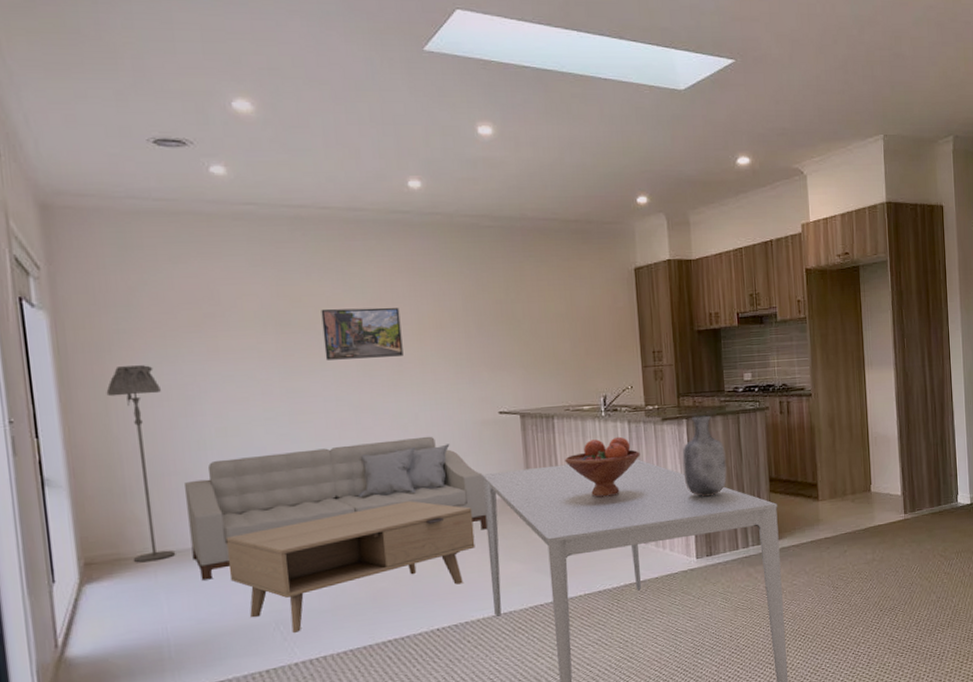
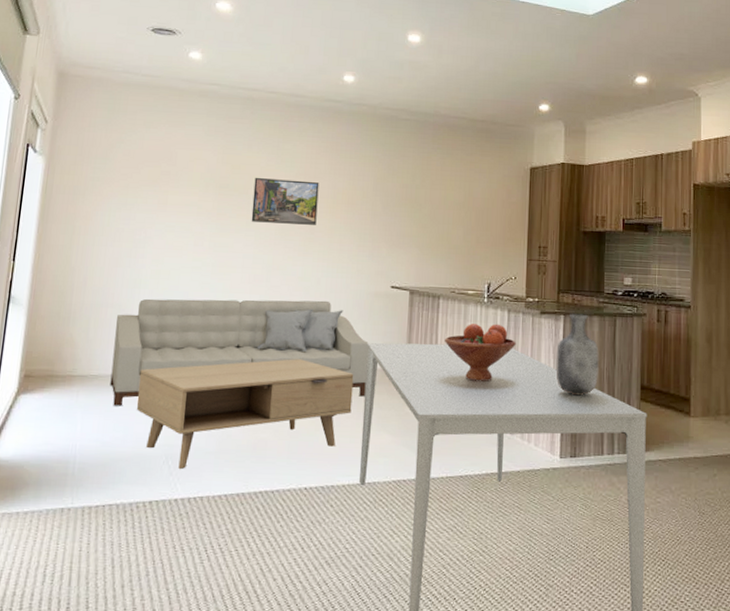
floor lamp: present [106,365,176,563] -> none [63,208,117,382]

